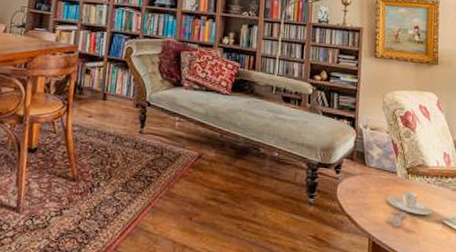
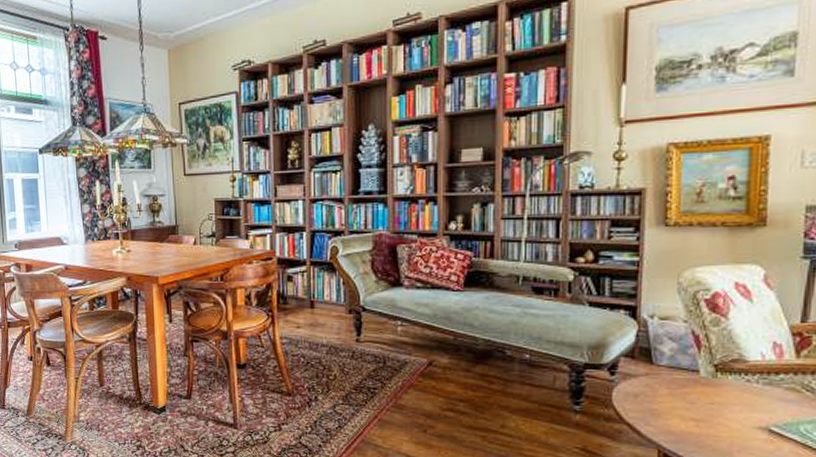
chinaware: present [386,190,433,227] -> none [683,392,754,436]

